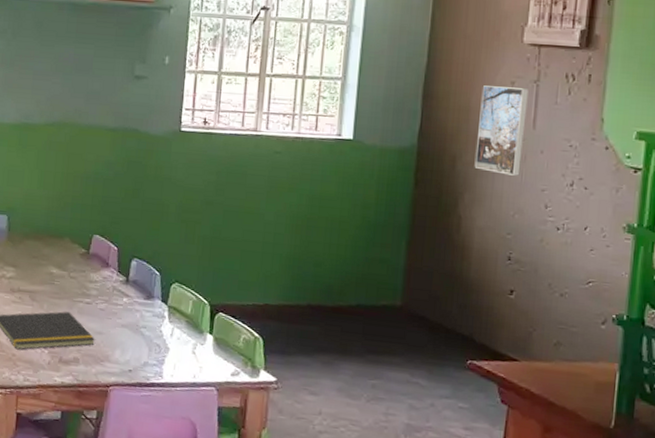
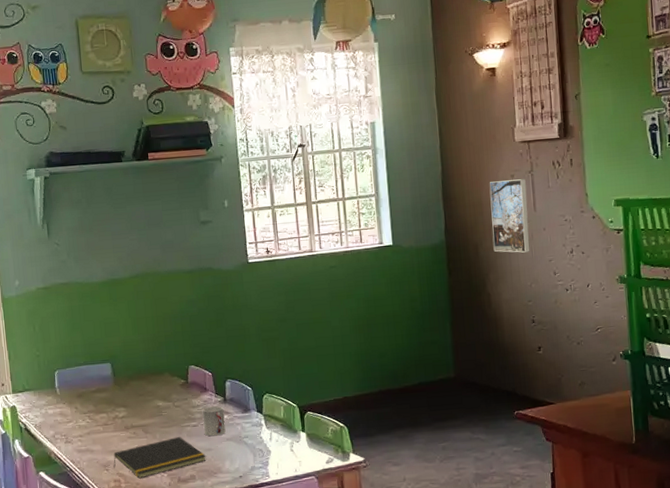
cup: none [97,285,124,320] -> present [202,406,226,437]

